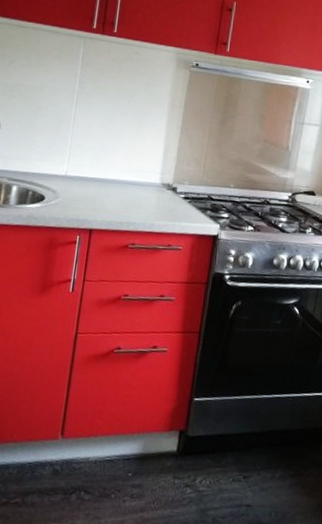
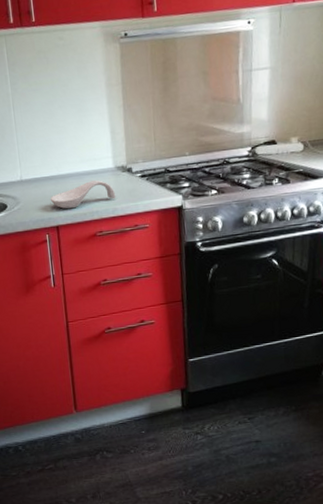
spoon rest: none [90,191,156,215] -> present [50,180,116,209]

